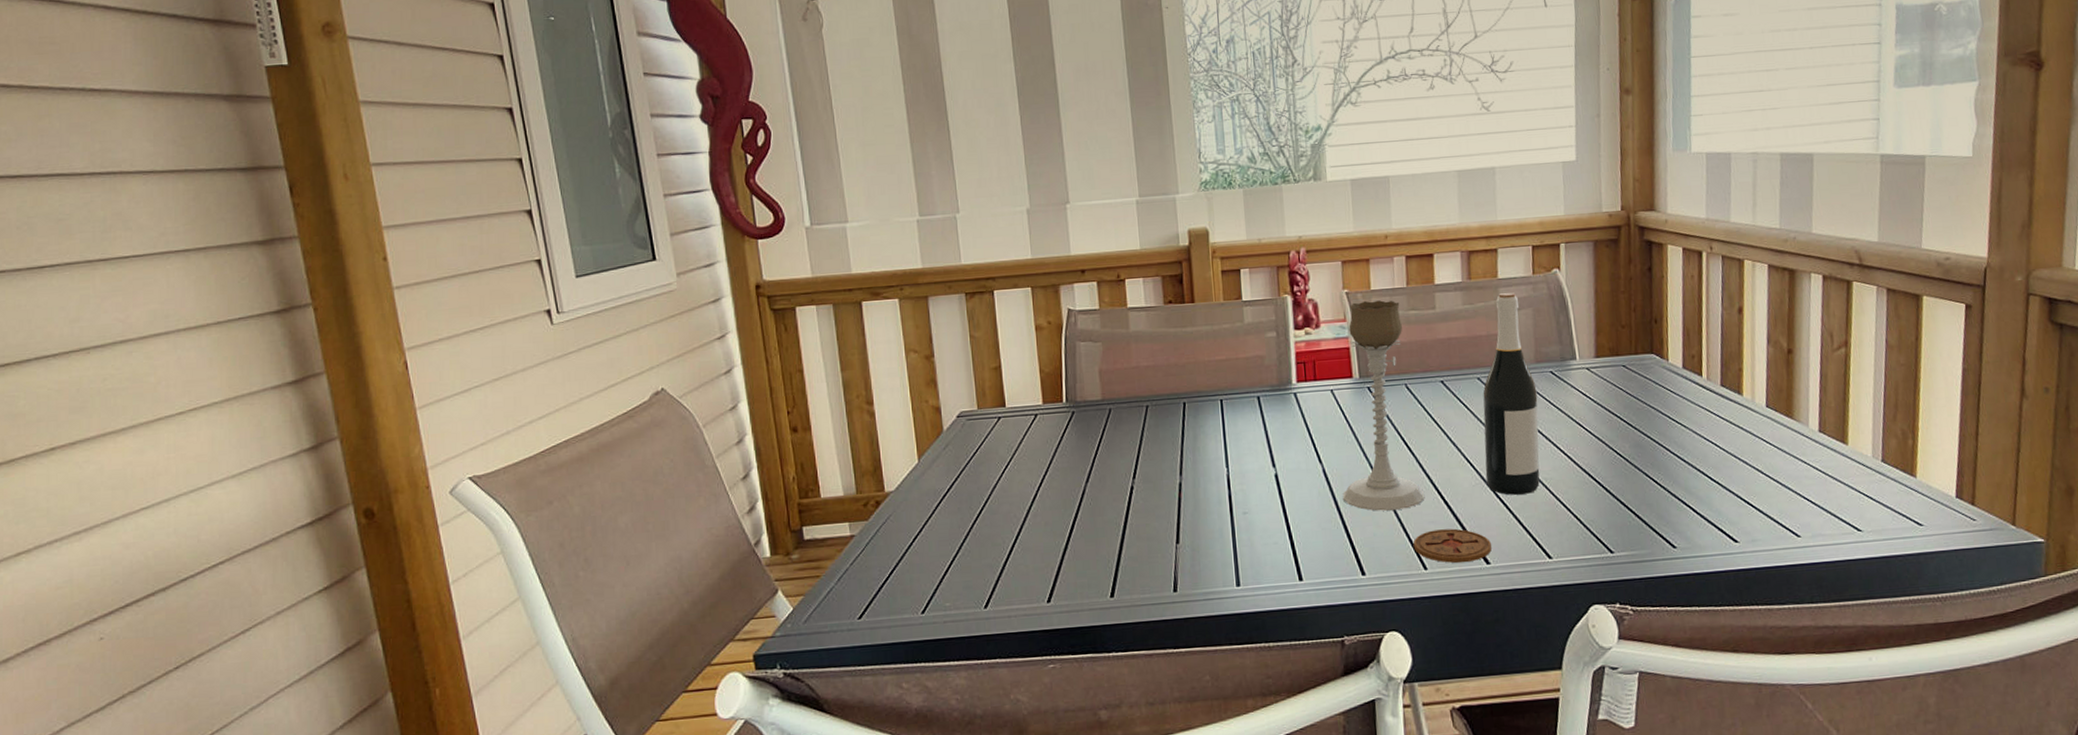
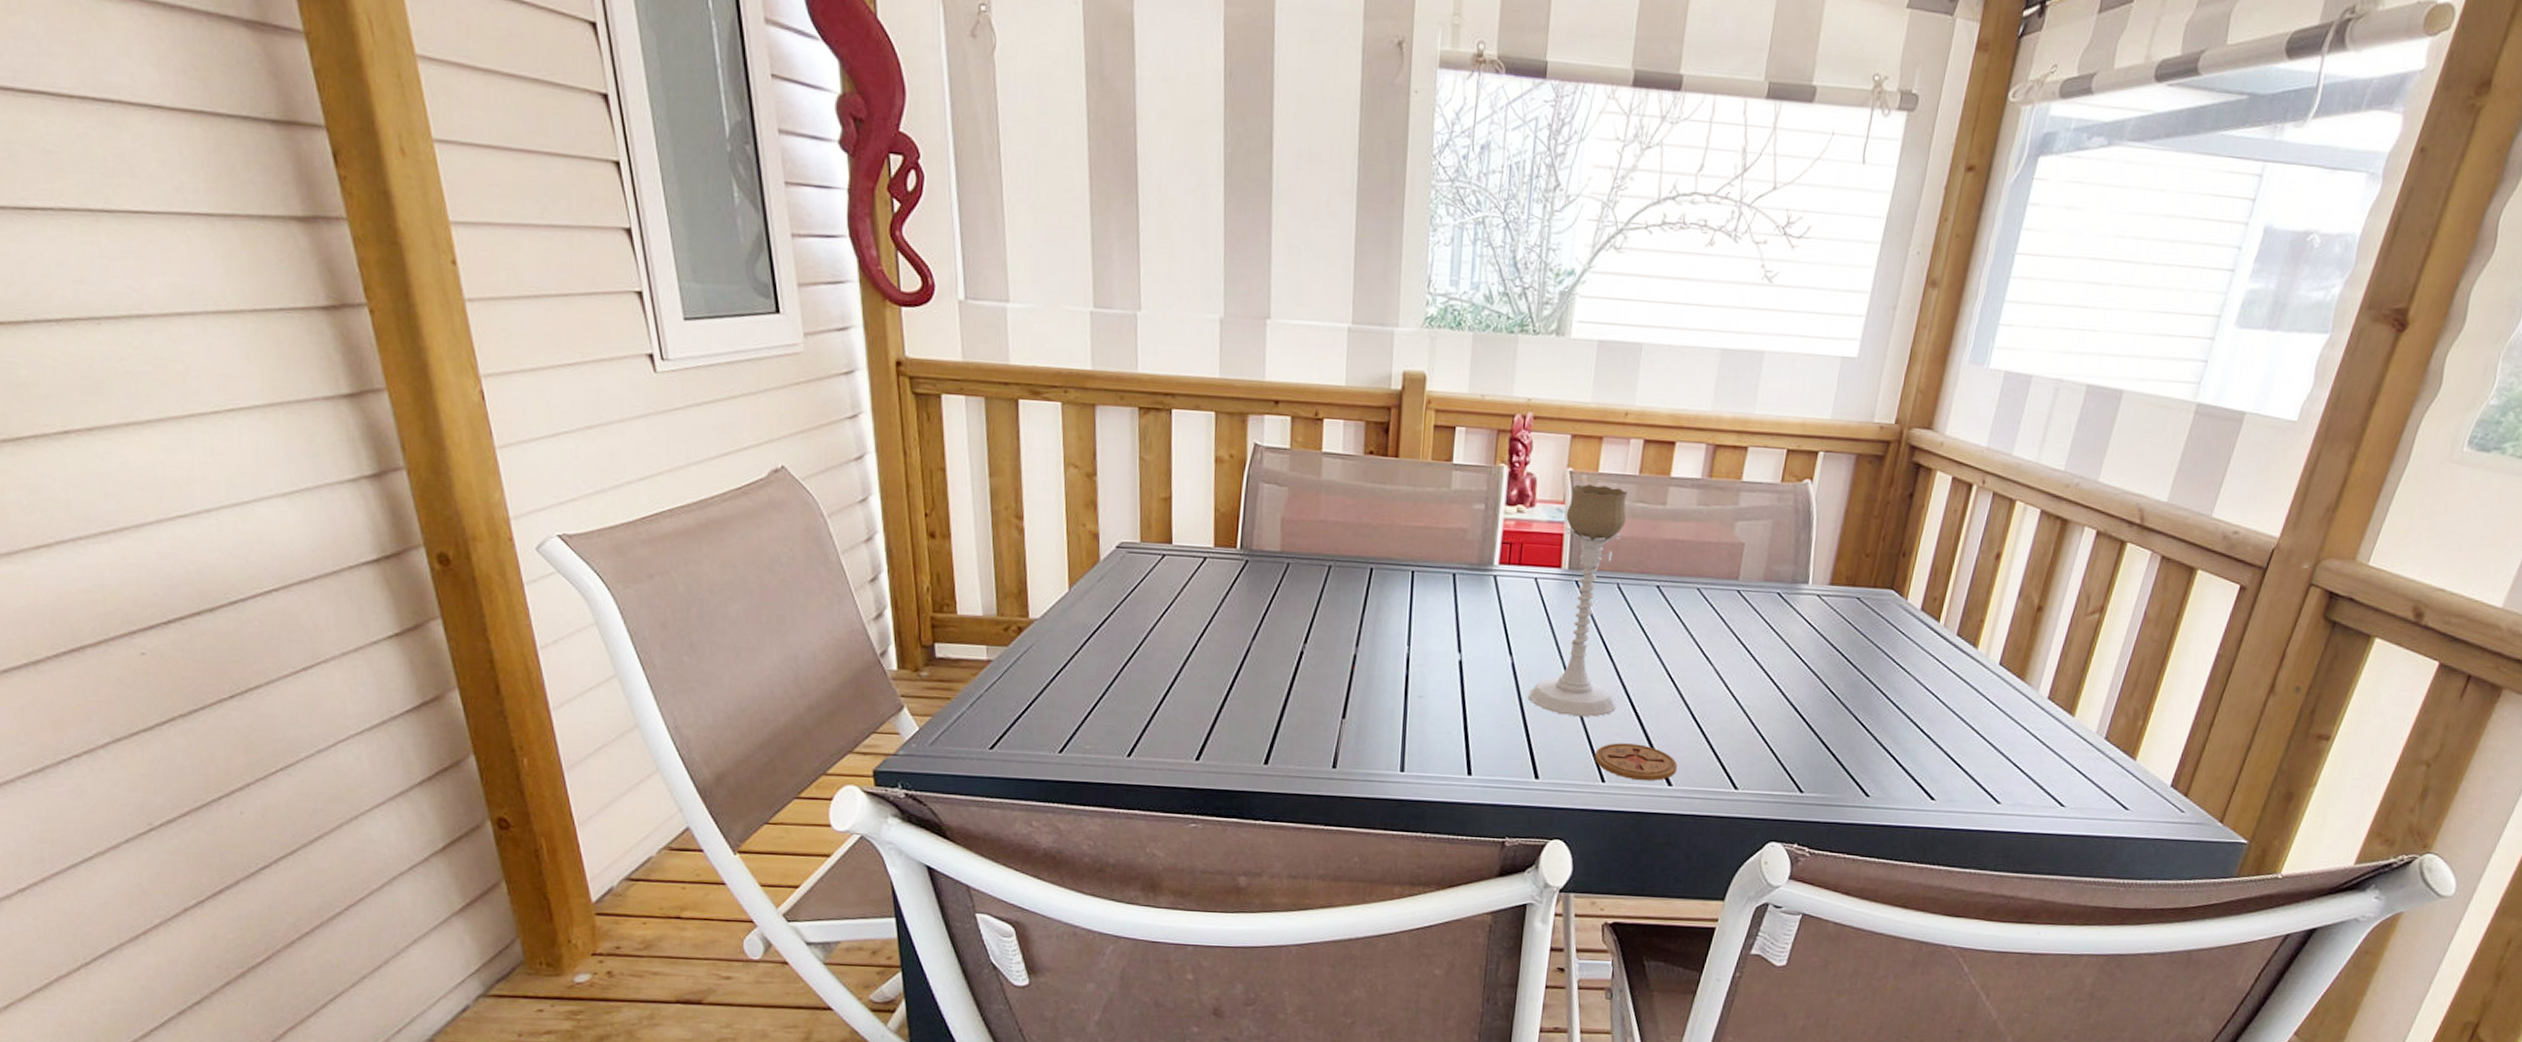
wine bottle: present [1483,292,1540,495] -> none [1684,497,1760,720]

